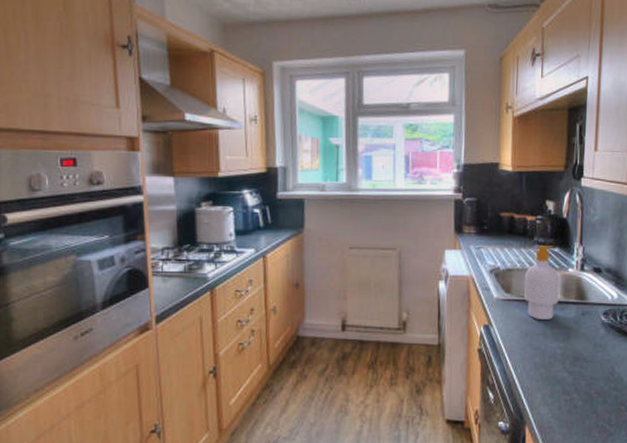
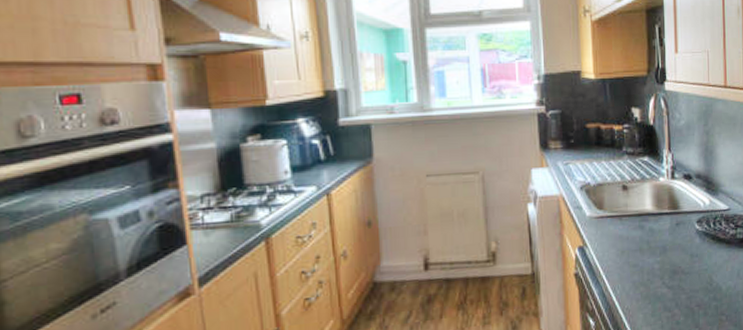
soap bottle: present [524,246,559,321] -> none [616,155,652,236]

